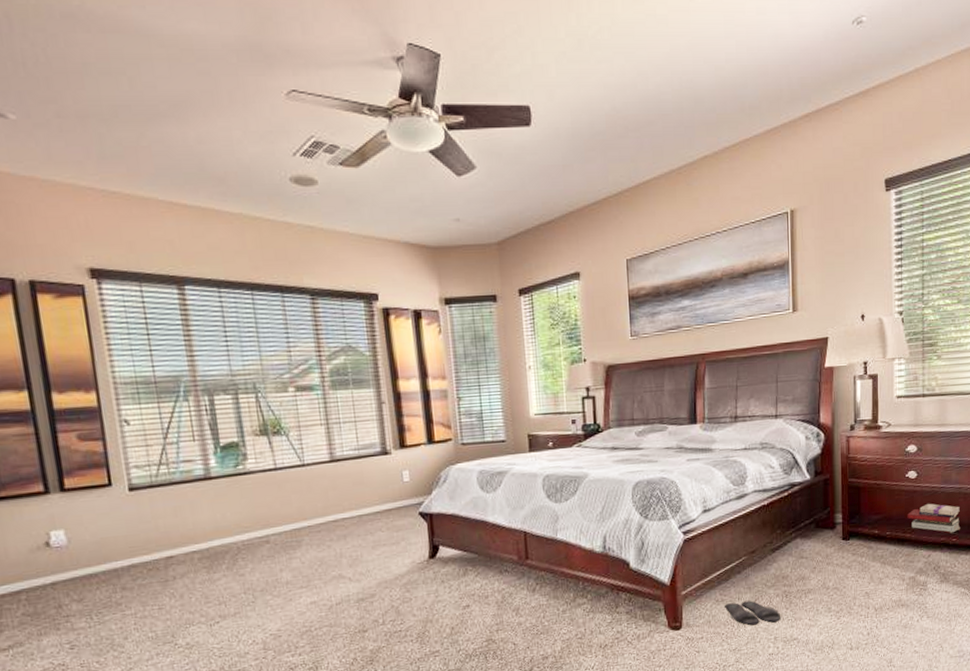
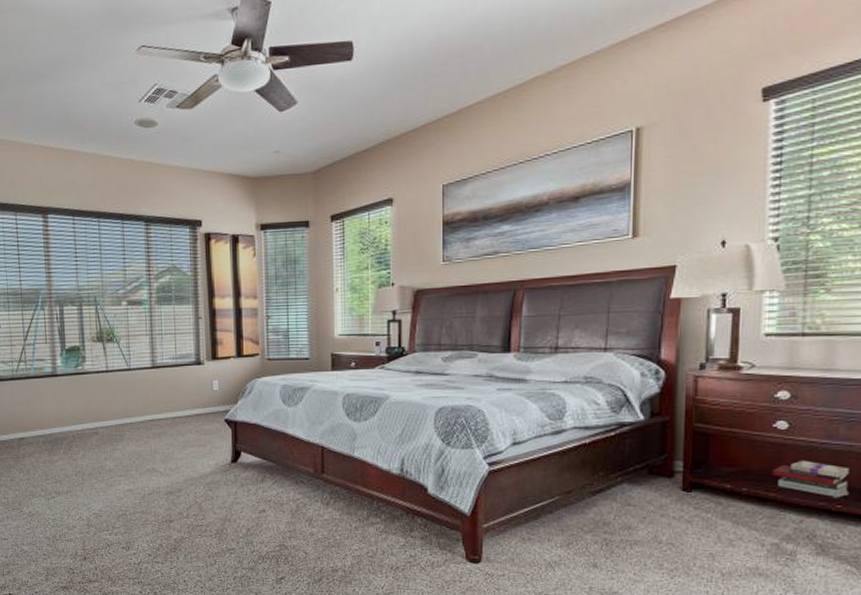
slippers: present [725,600,780,626] -> none [532,543,598,571]

